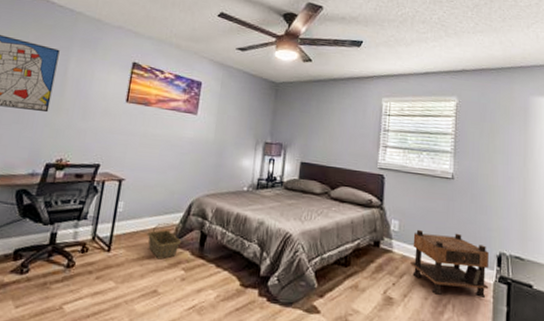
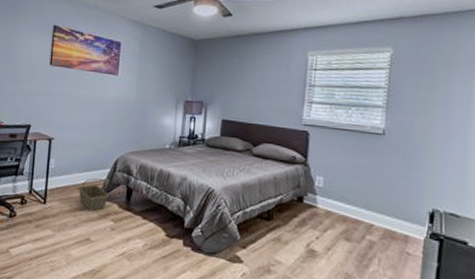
nightstand: present [410,229,489,299] -> none [335,185,421,254]

